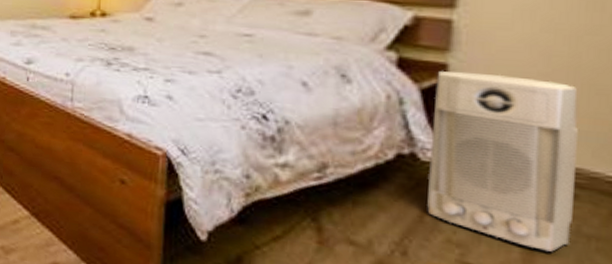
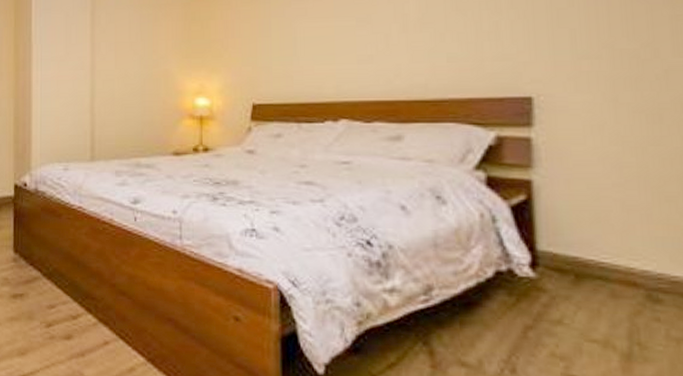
air purifier: present [427,71,578,252] -> none [523,186,663,358]

